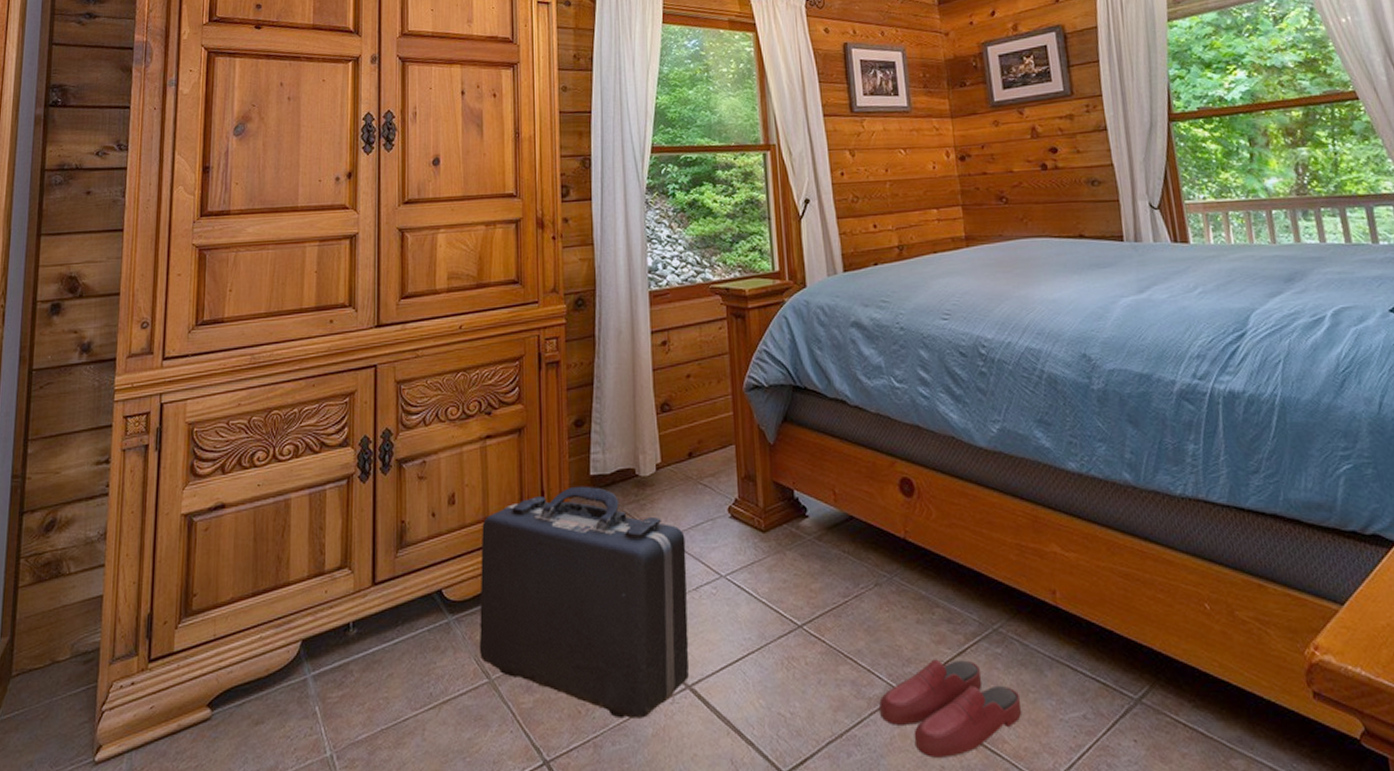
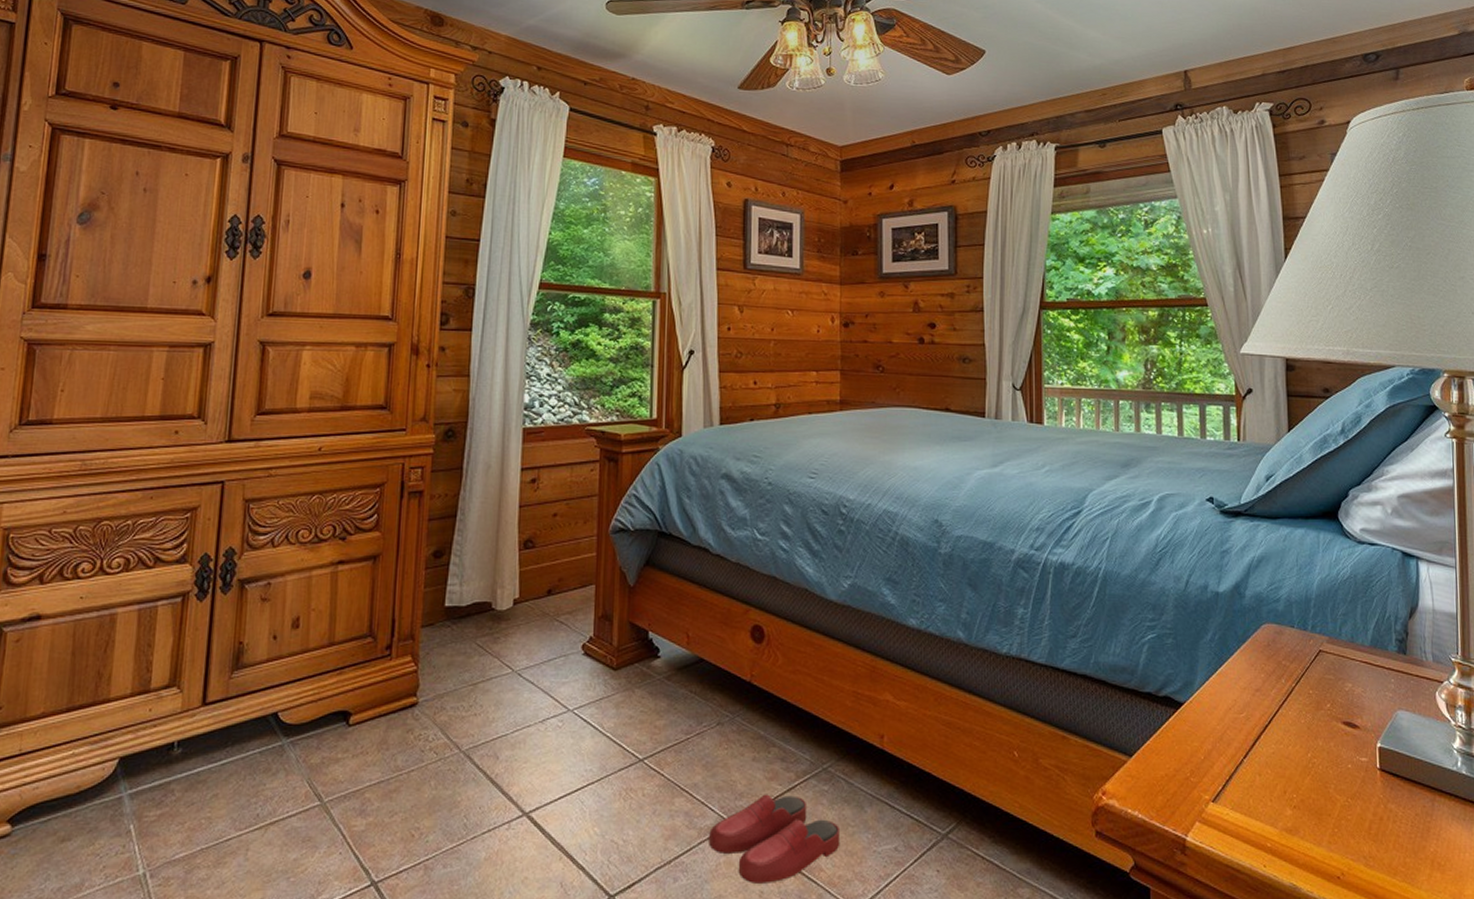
suitcase: present [479,486,690,719] -> none [312,616,537,843]

